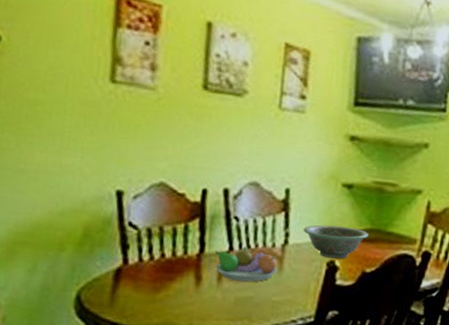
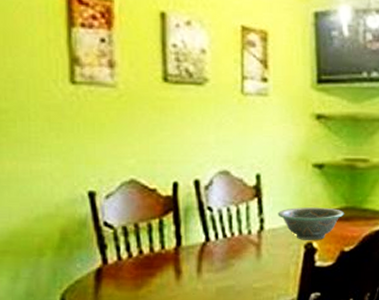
fruit bowl: present [215,245,278,282] -> none [192,235,256,271]

